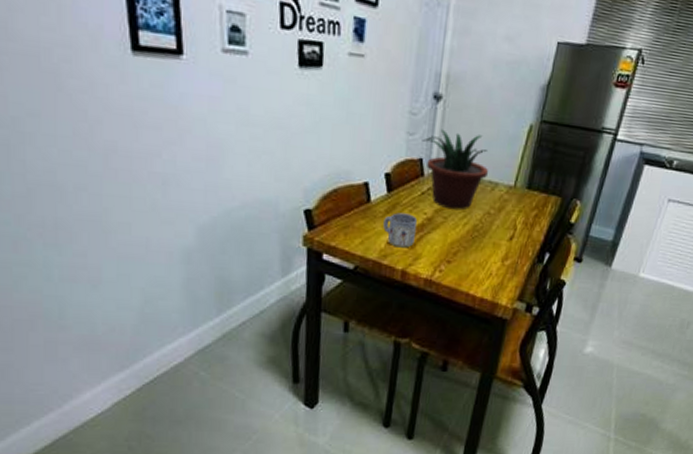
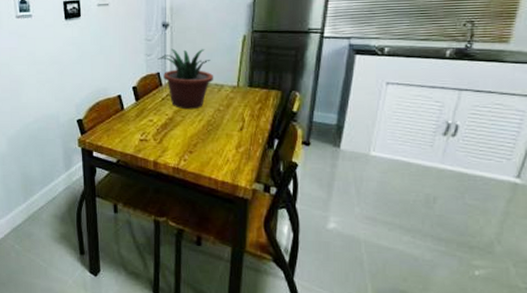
mug: present [383,212,418,248] -> none [135,116,162,143]

